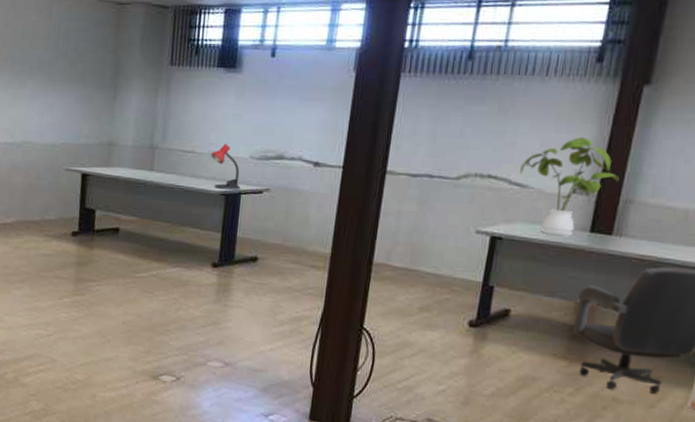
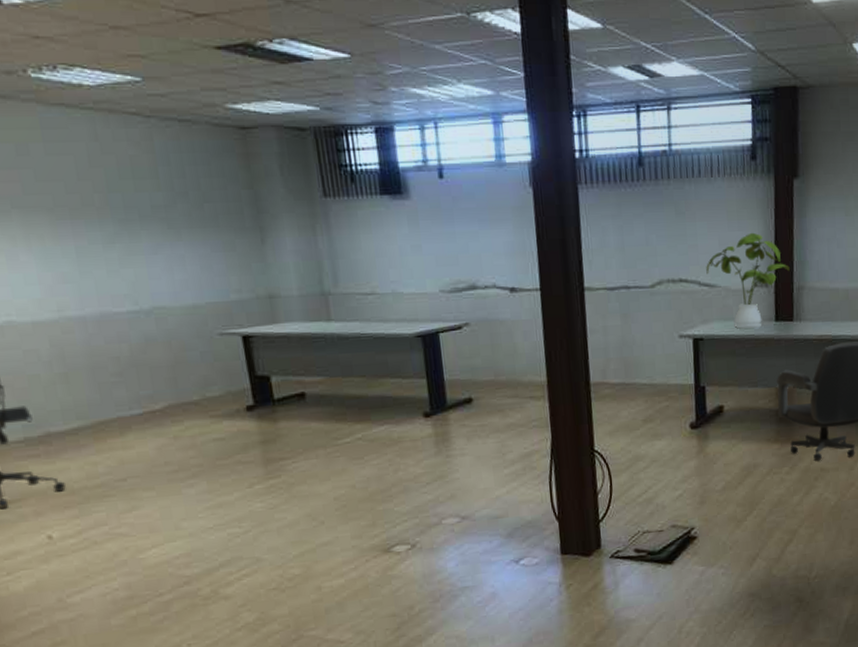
desk lamp: present [210,144,241,190] -> none [395,280,437,331]

